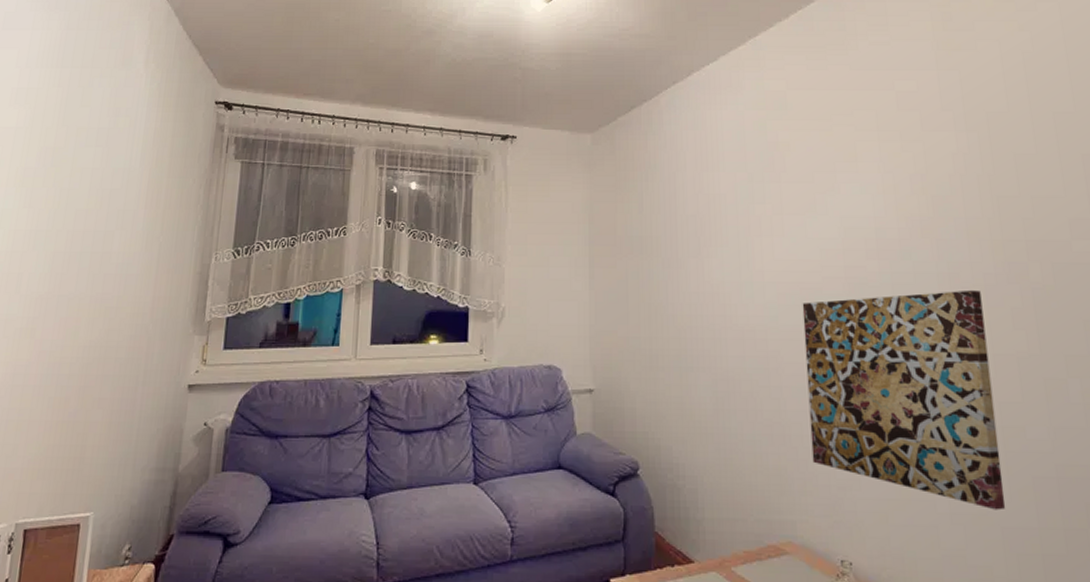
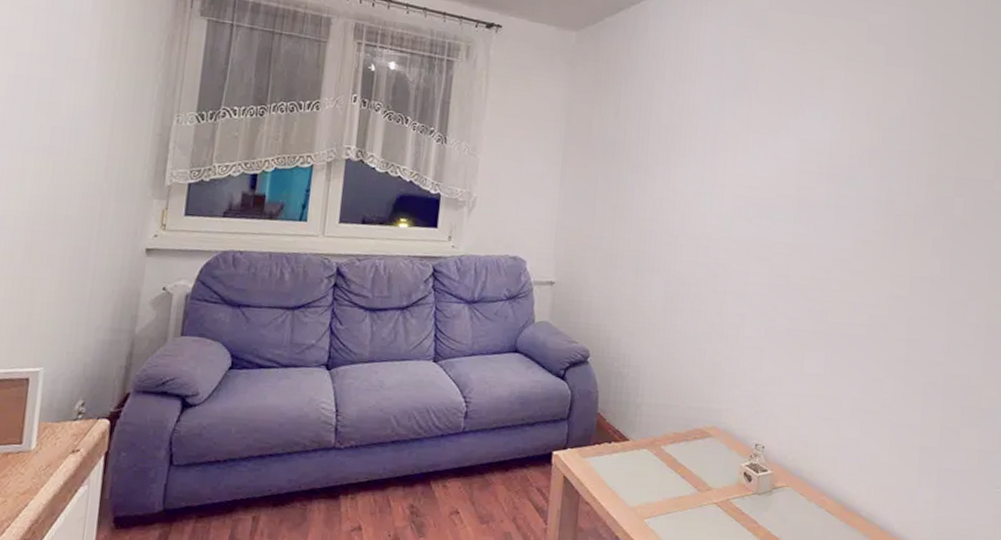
wall art: present [802,289,1006,510] -> none [743,216,910,409]

